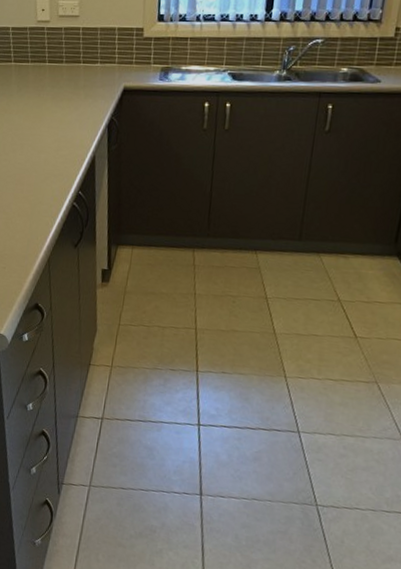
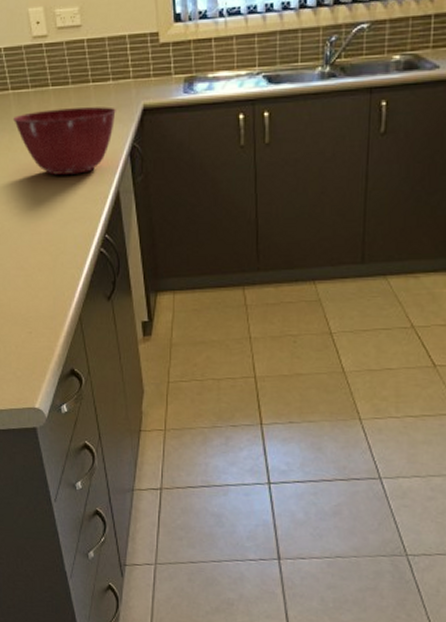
mixing bowl: none [11,82,100,138] -> present [12,106,116,175]

